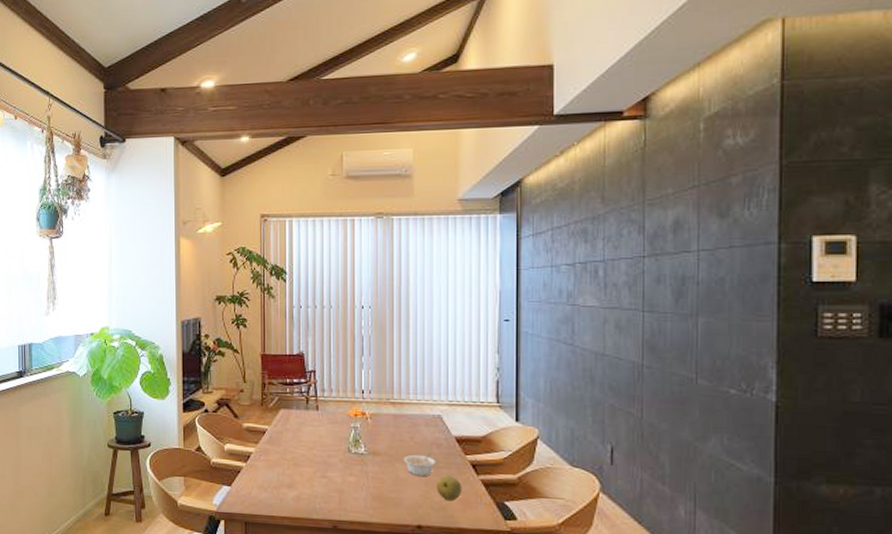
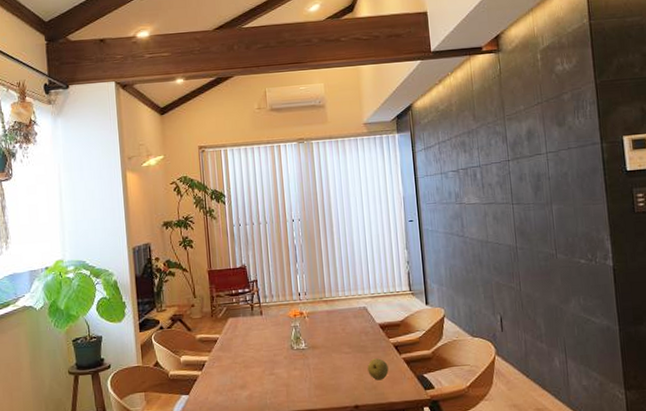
legume: present [403,452,437,476] -> none [338,340,366,362]

